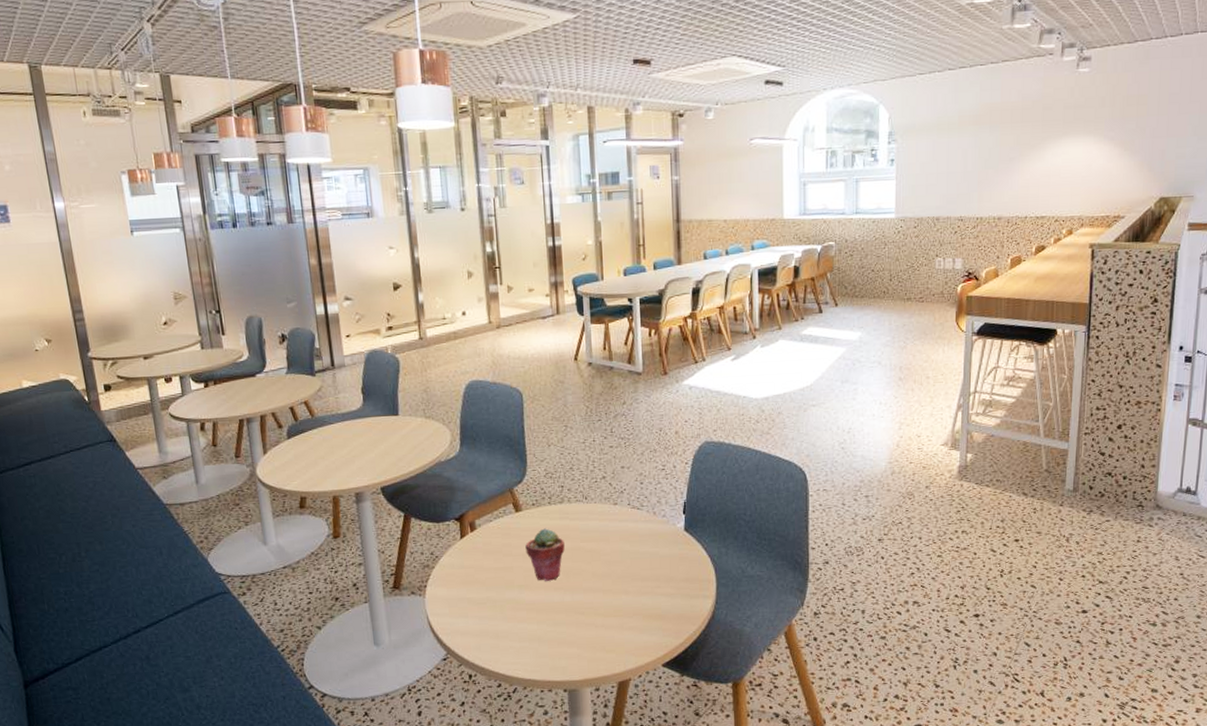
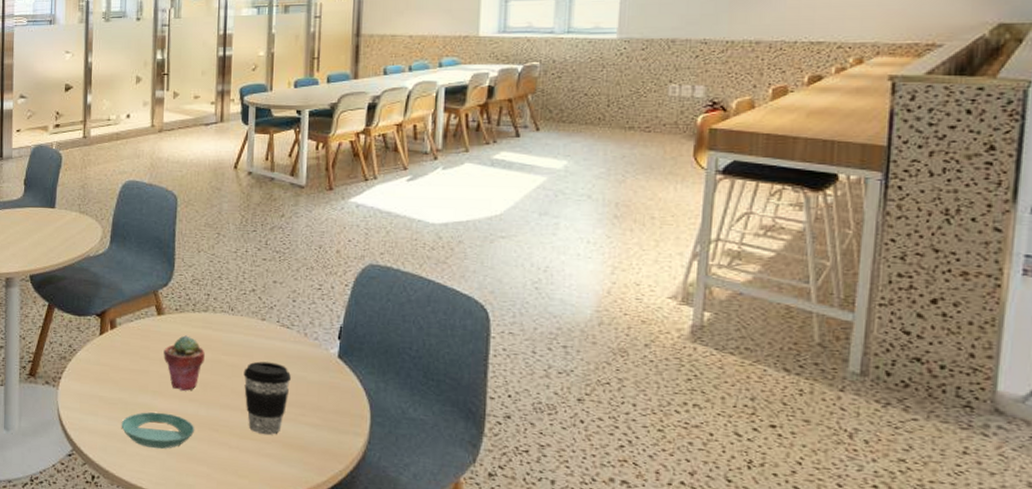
saucer: none [492,604,563,640] -> present [121,412,195,449]
coffee cup: none [602,543,645,610] -> present [243,361,291,435]

